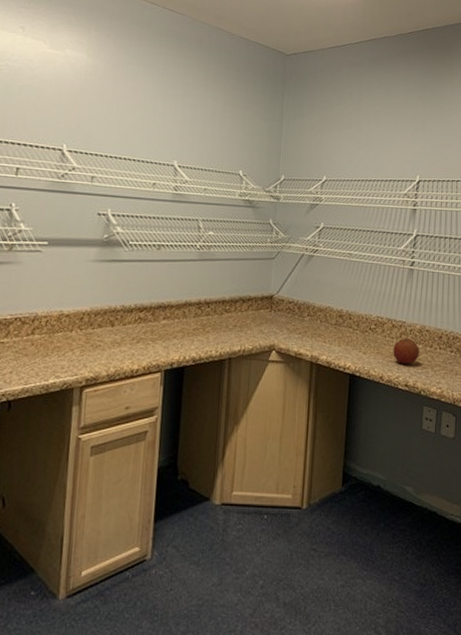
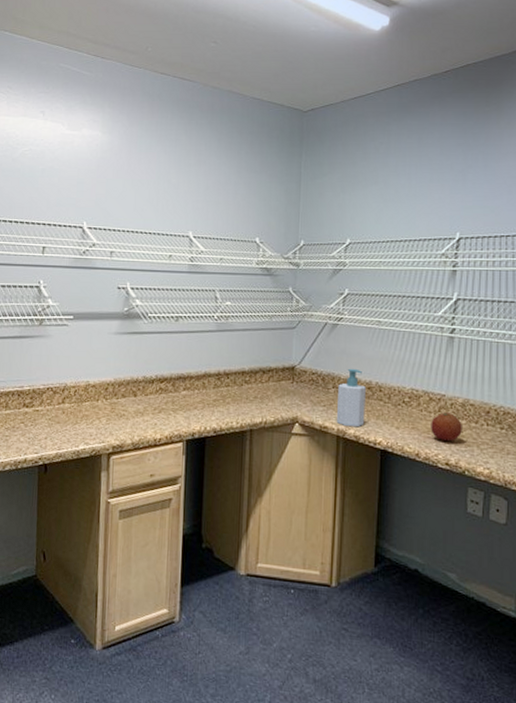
soap bottle: none [310,297,337,354] -> present [336,368,366,428]

